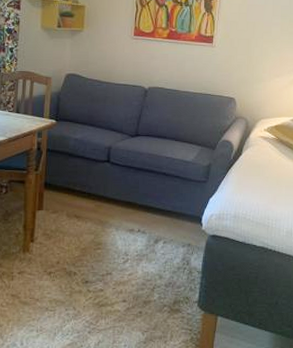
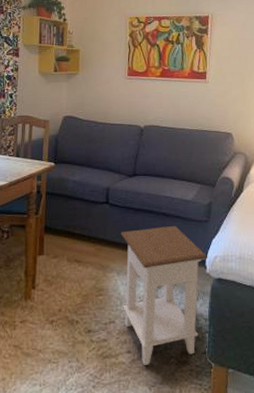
nightstand: none [120,184,205,314] -> present [120,225,208,366]

